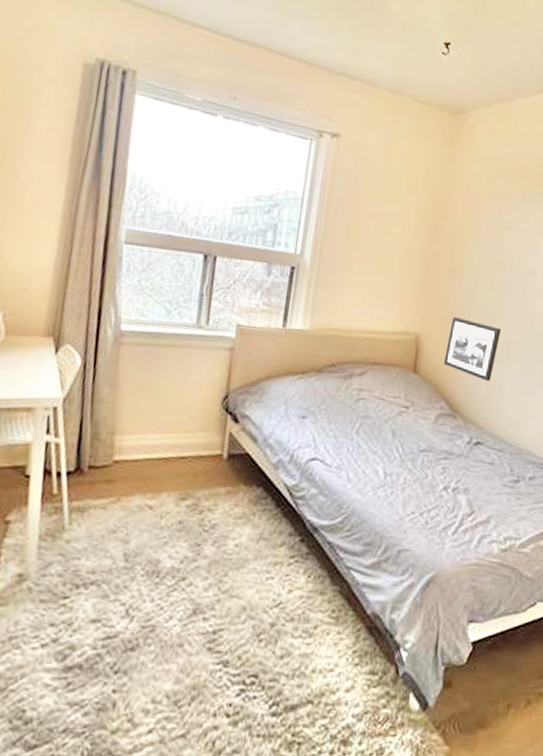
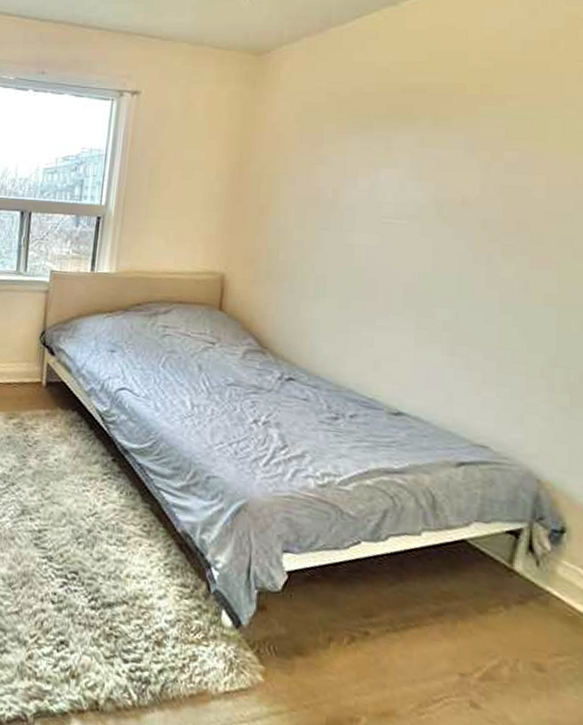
picture frame: present [443,317,502,382] -> none [250,256,315,319]

